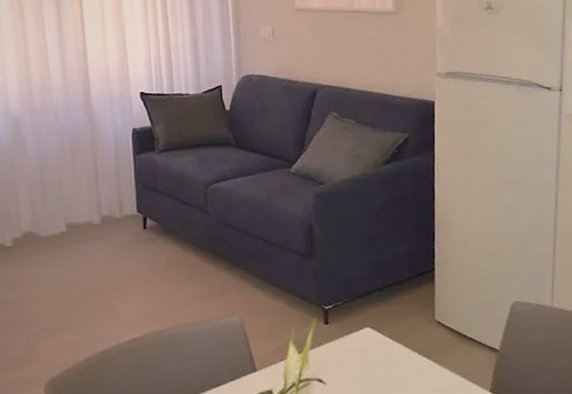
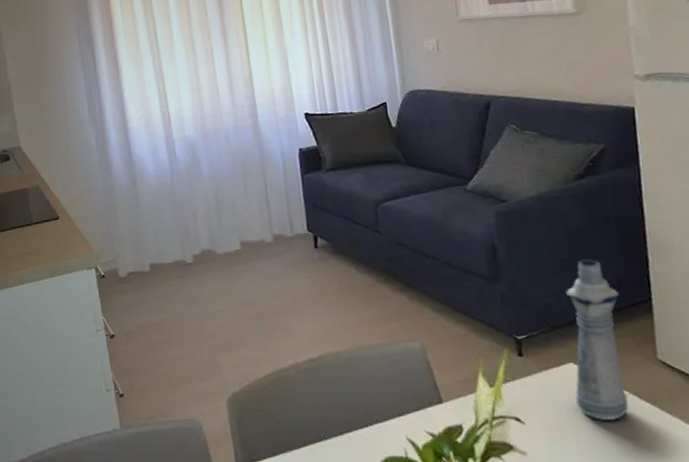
bottle: none [368,235,410,376] -> present [566,259,629,421]

